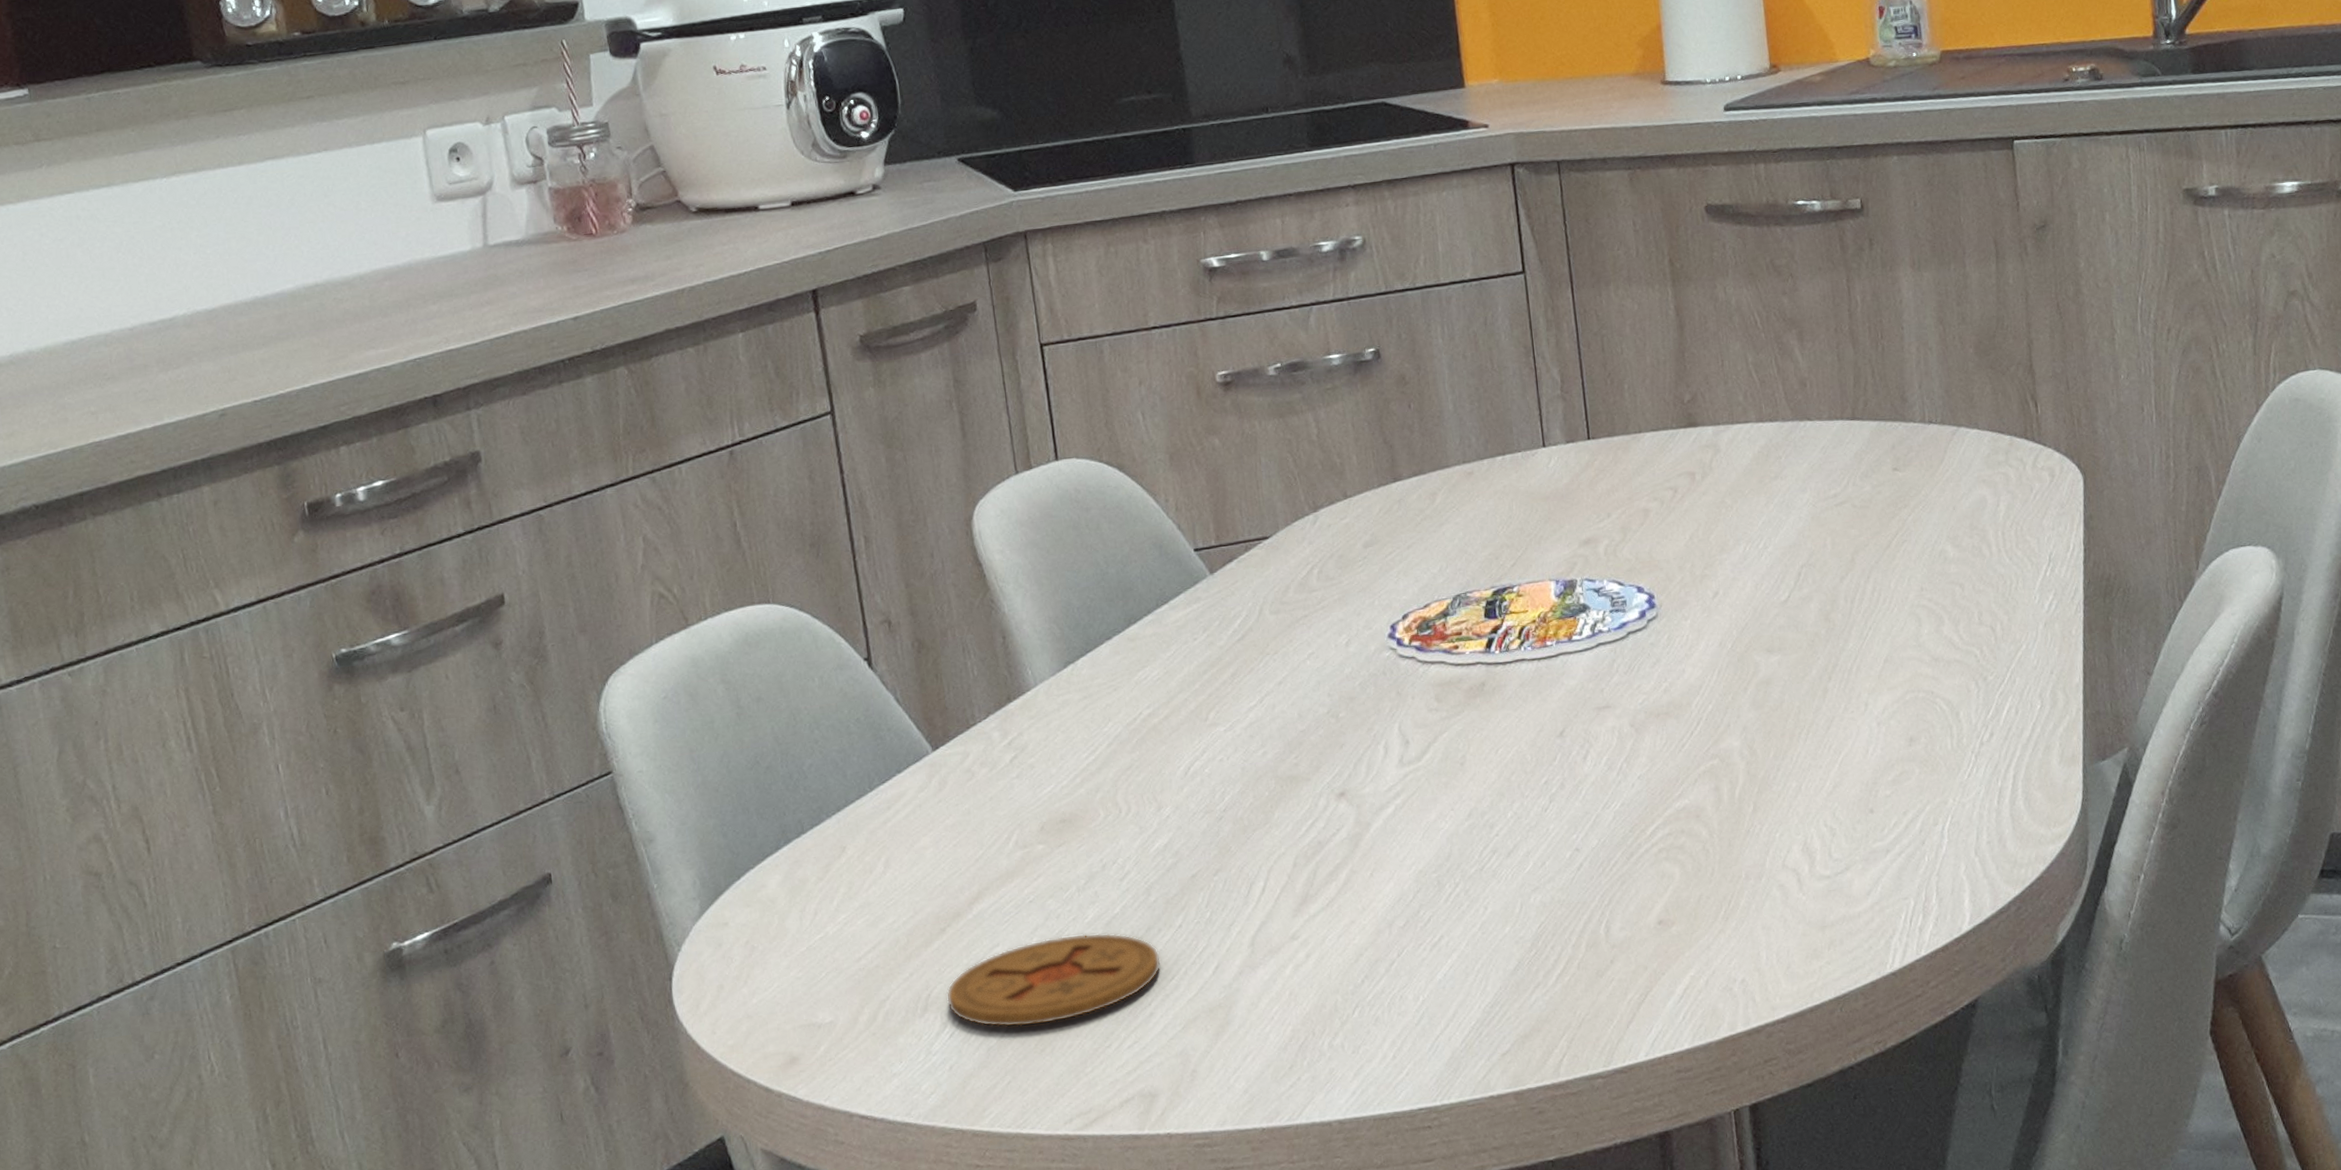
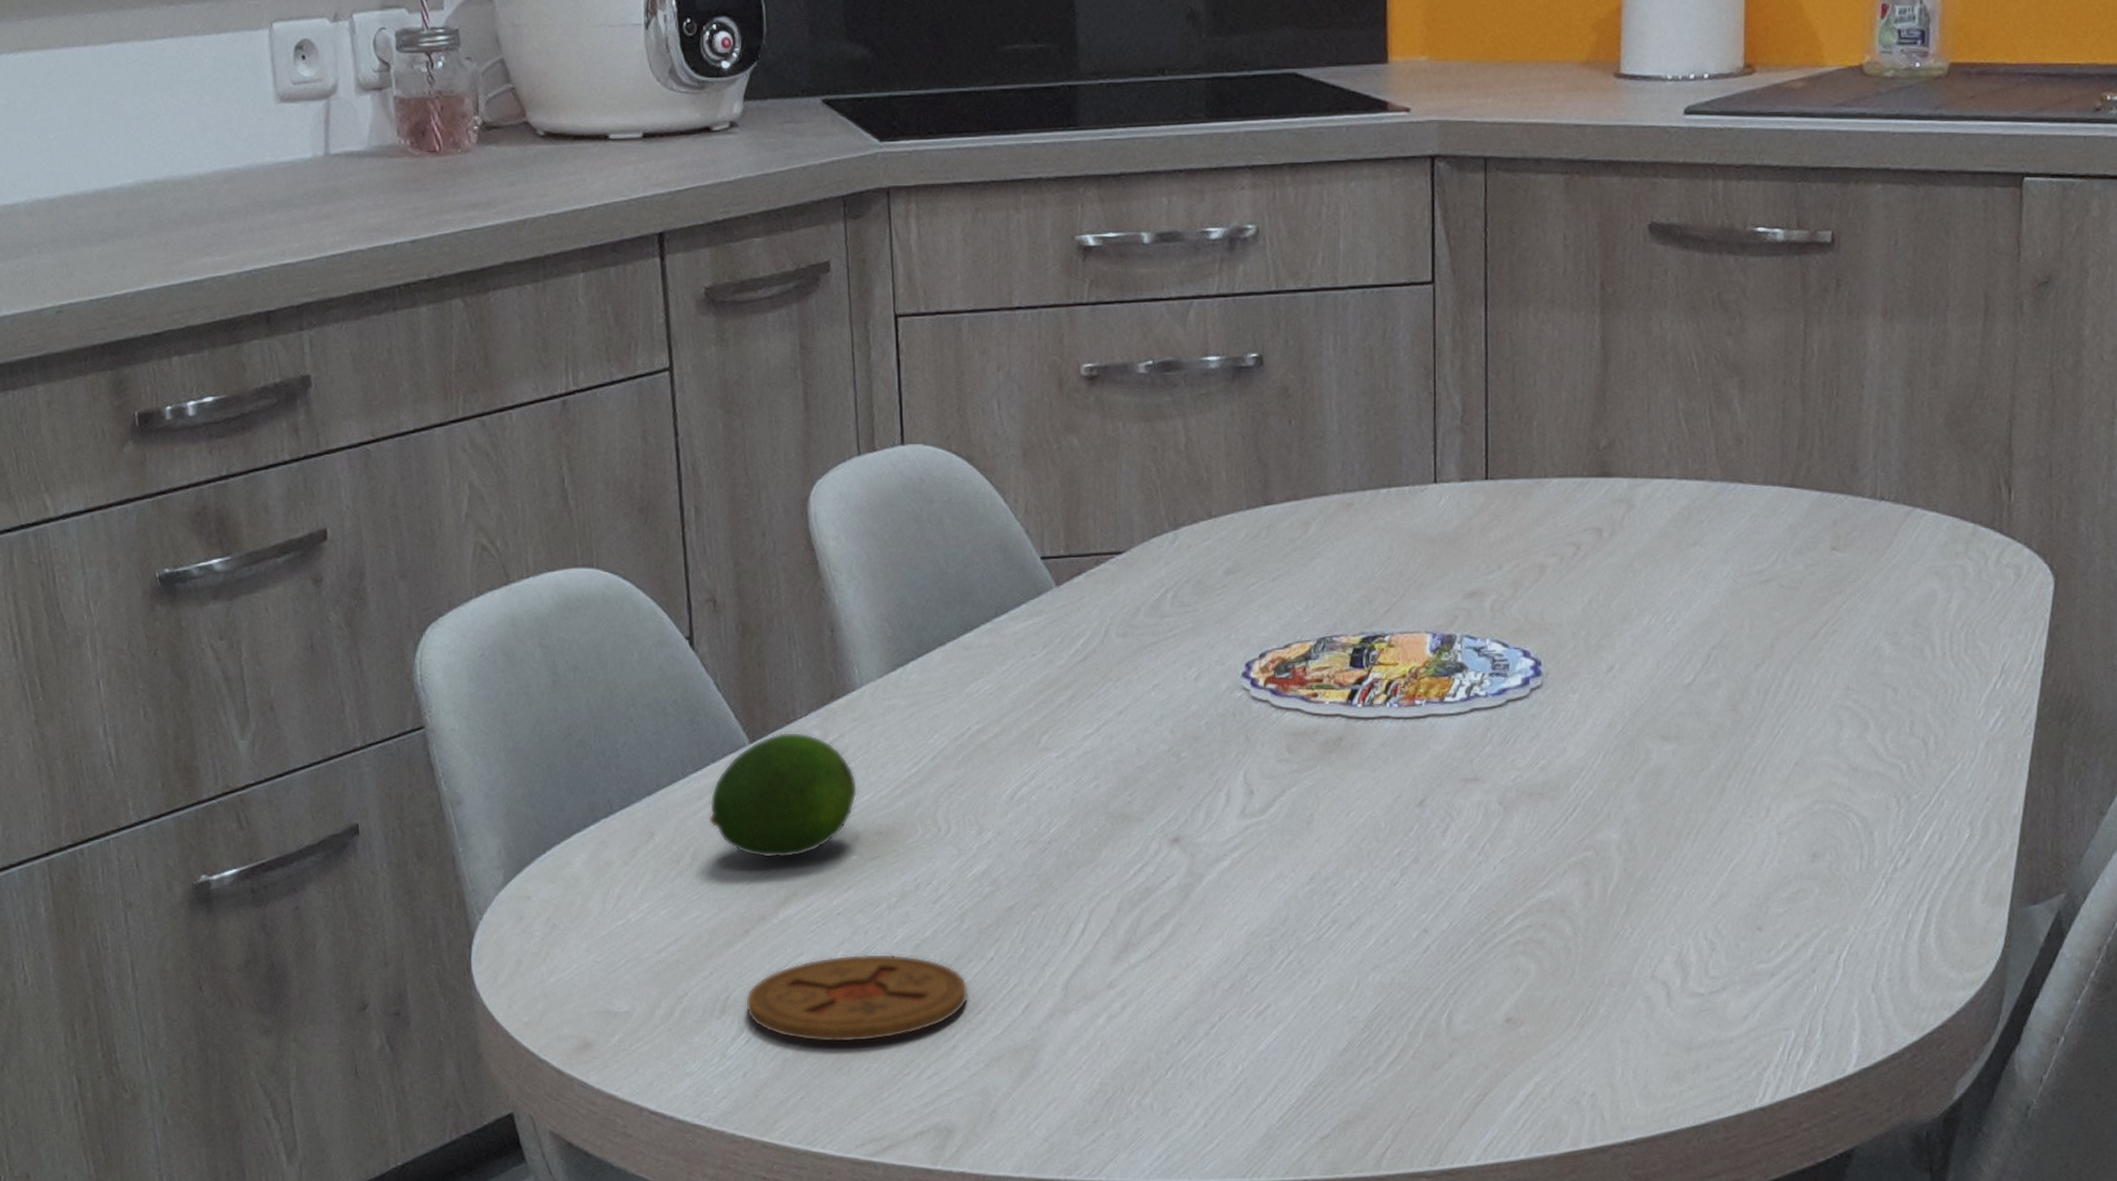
fruit: none [898,735,1040,858] -> present [708,732,858,858]

